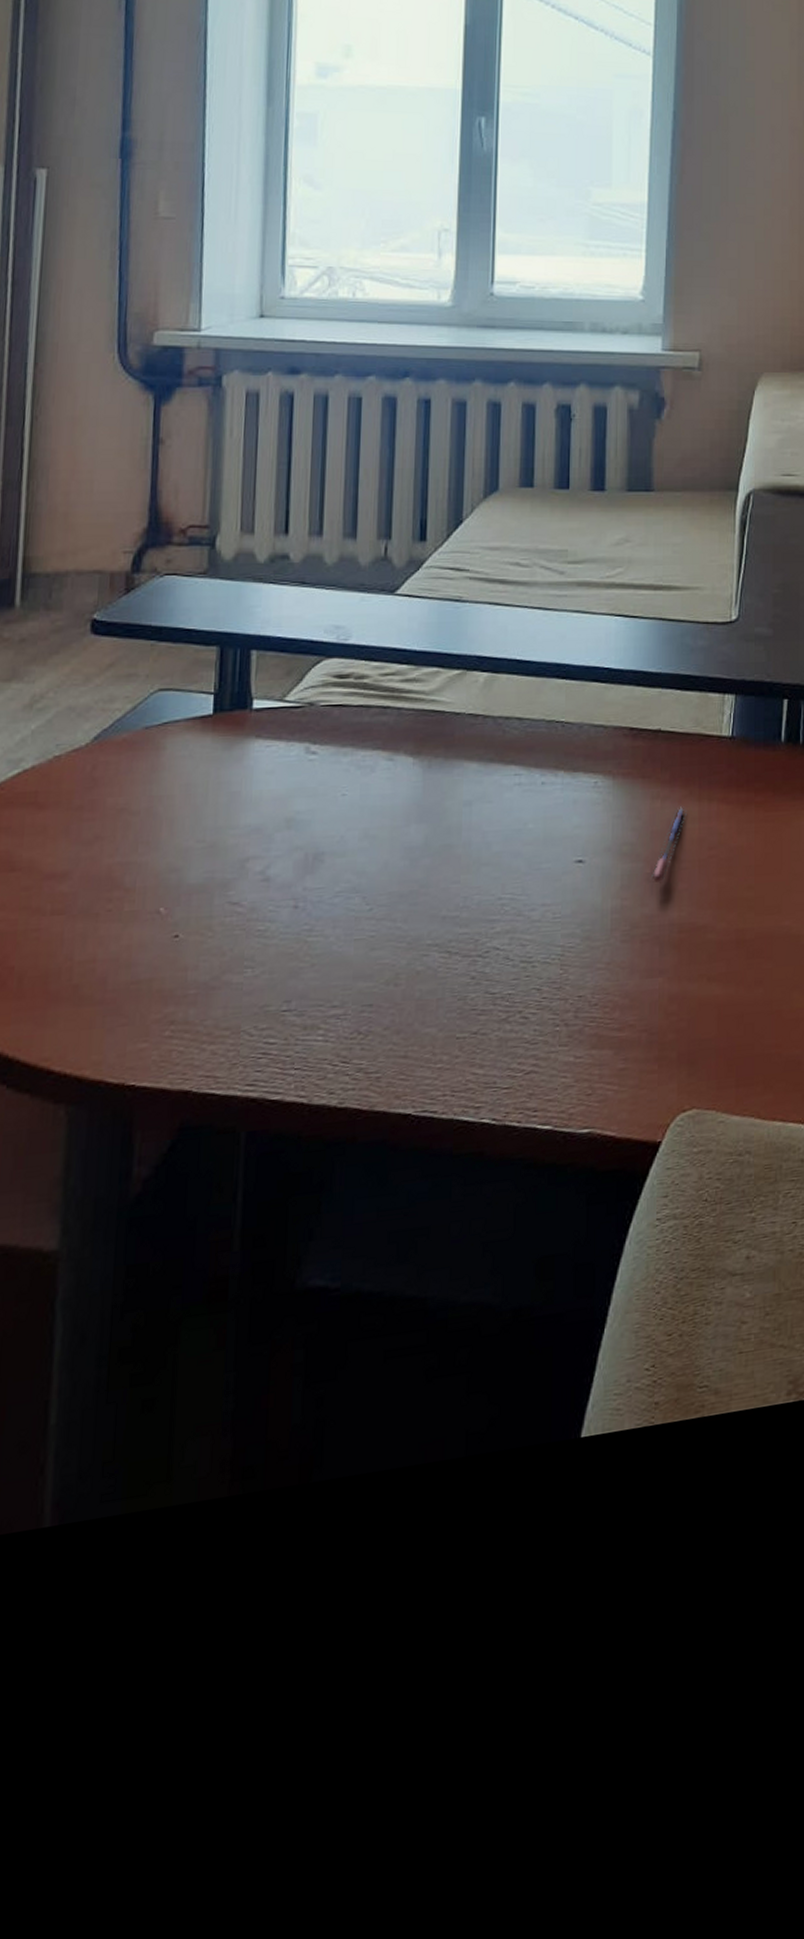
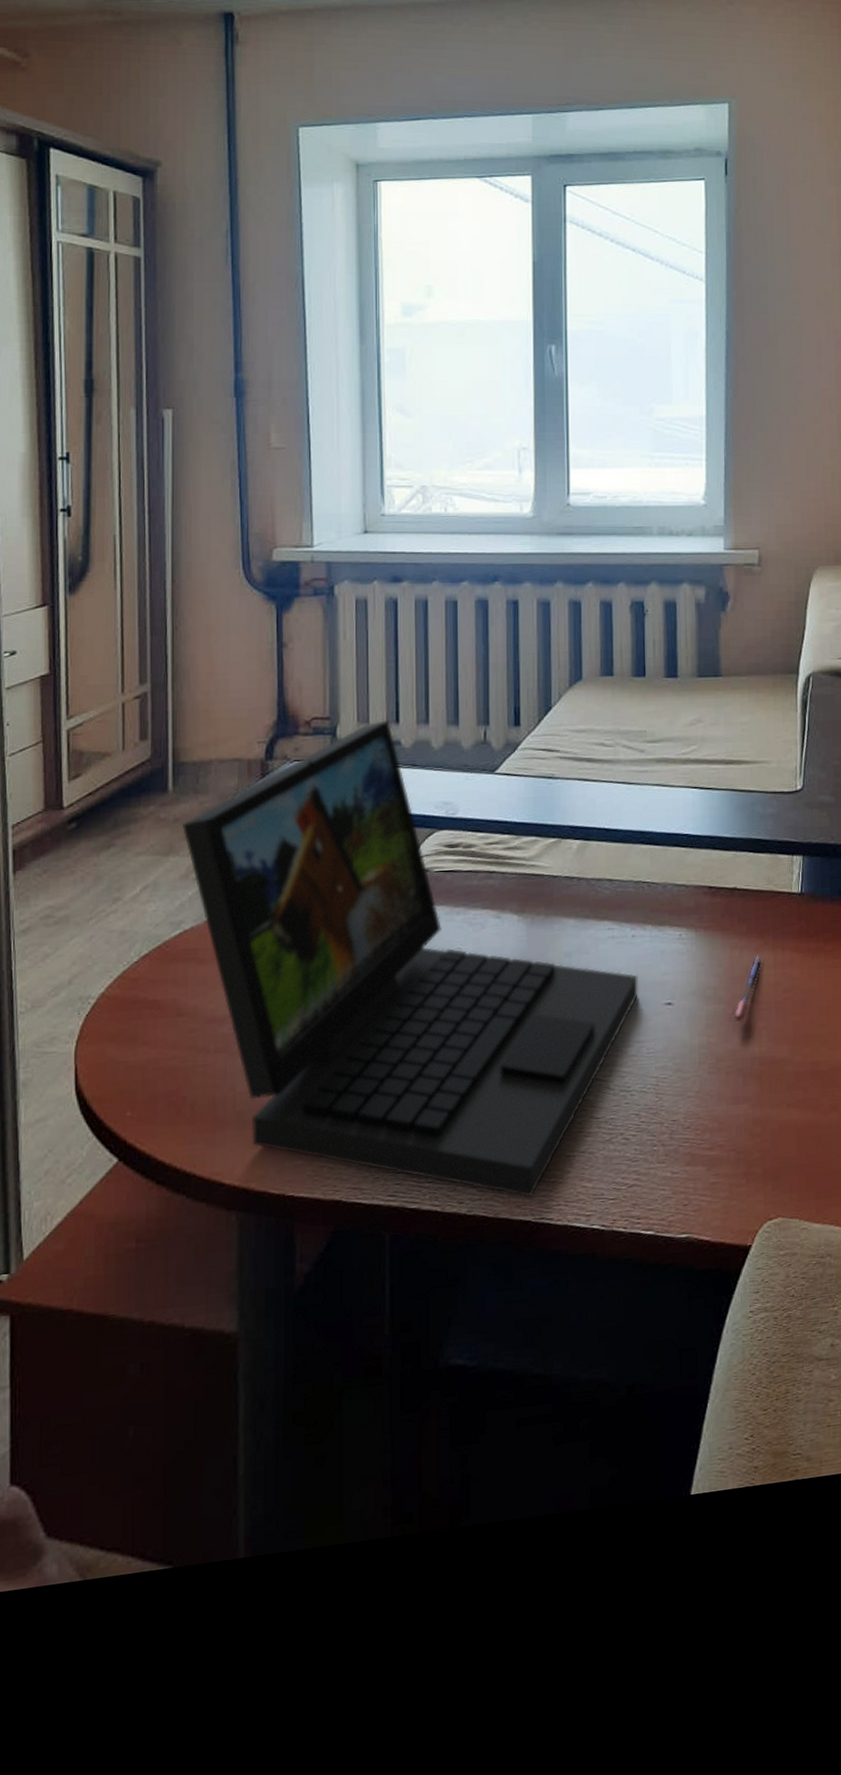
laptop: none [27,529,546,1087] -> present [181,719,638,1198]

